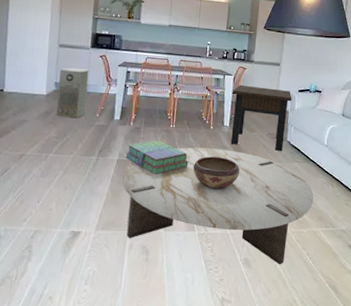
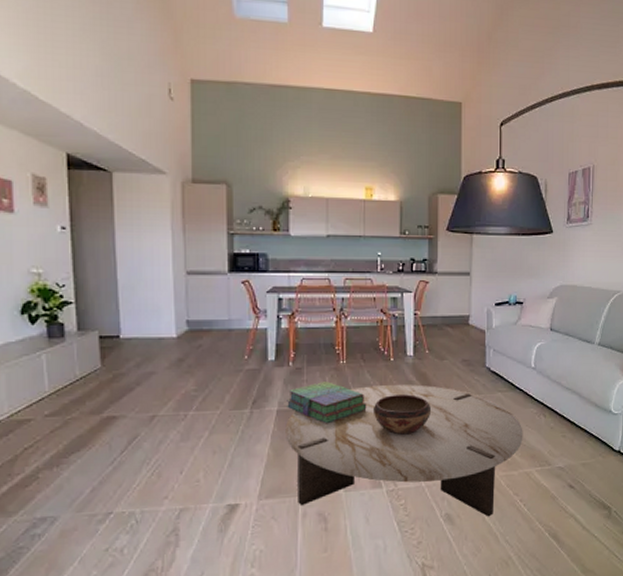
air purifier: present [56,67,89,119] -> none [192,300,230,364]
side table: present [231,84,292,151] -> none [414,303,488,380]

